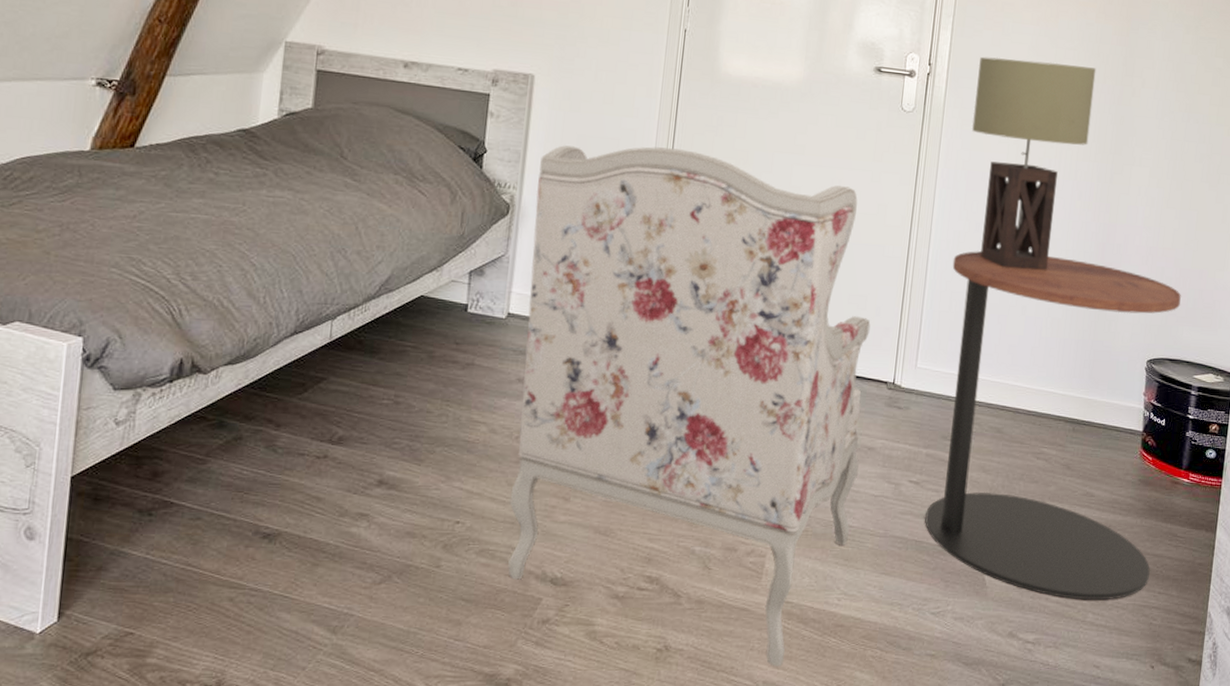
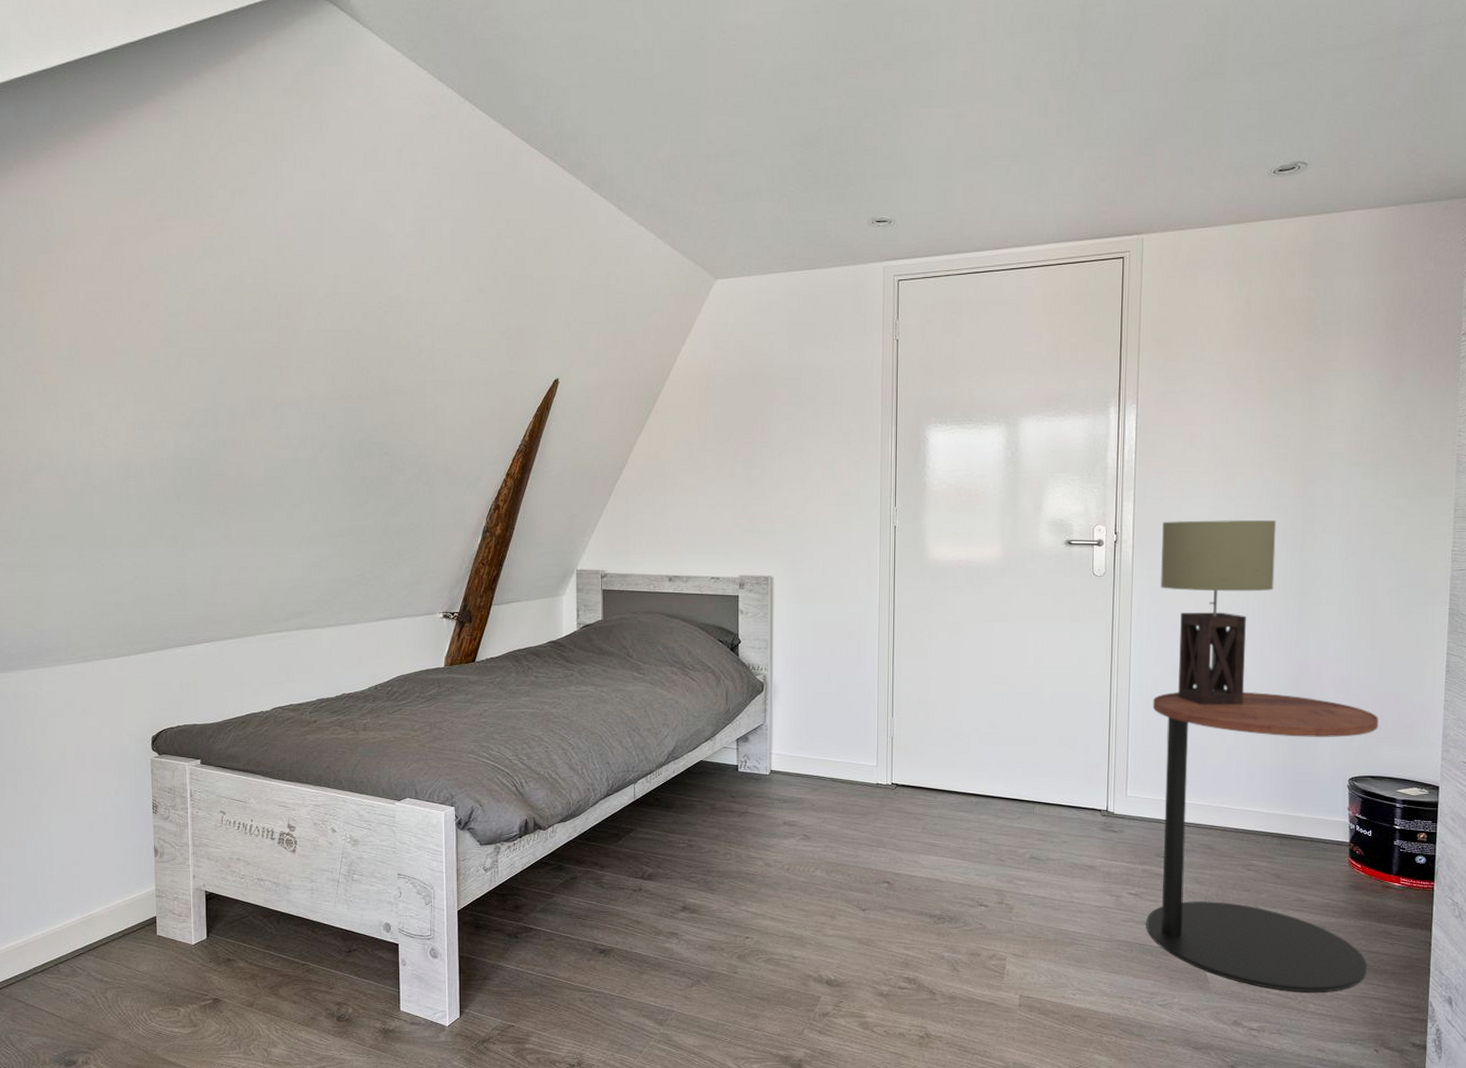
armchair: present [508,145,871,667] -> none [784,626,1081,1050]

